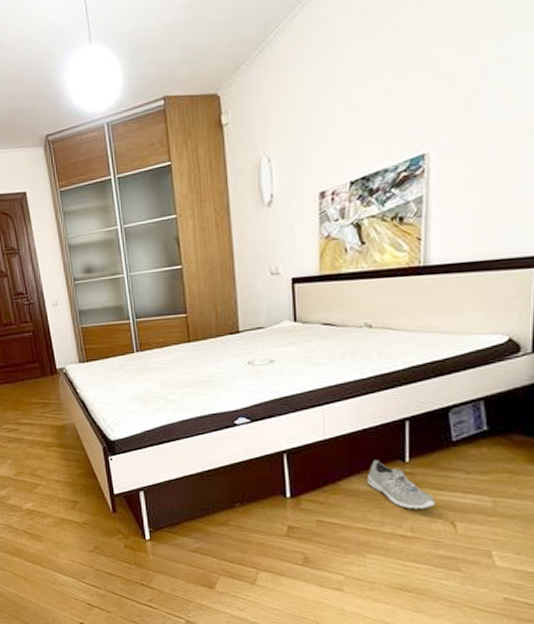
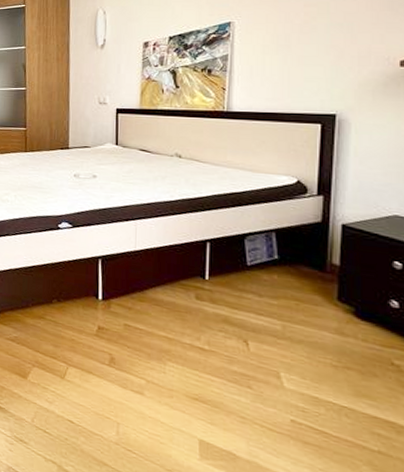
sneaker: present [366,460,436,510] -> none [170,274,231,326]

